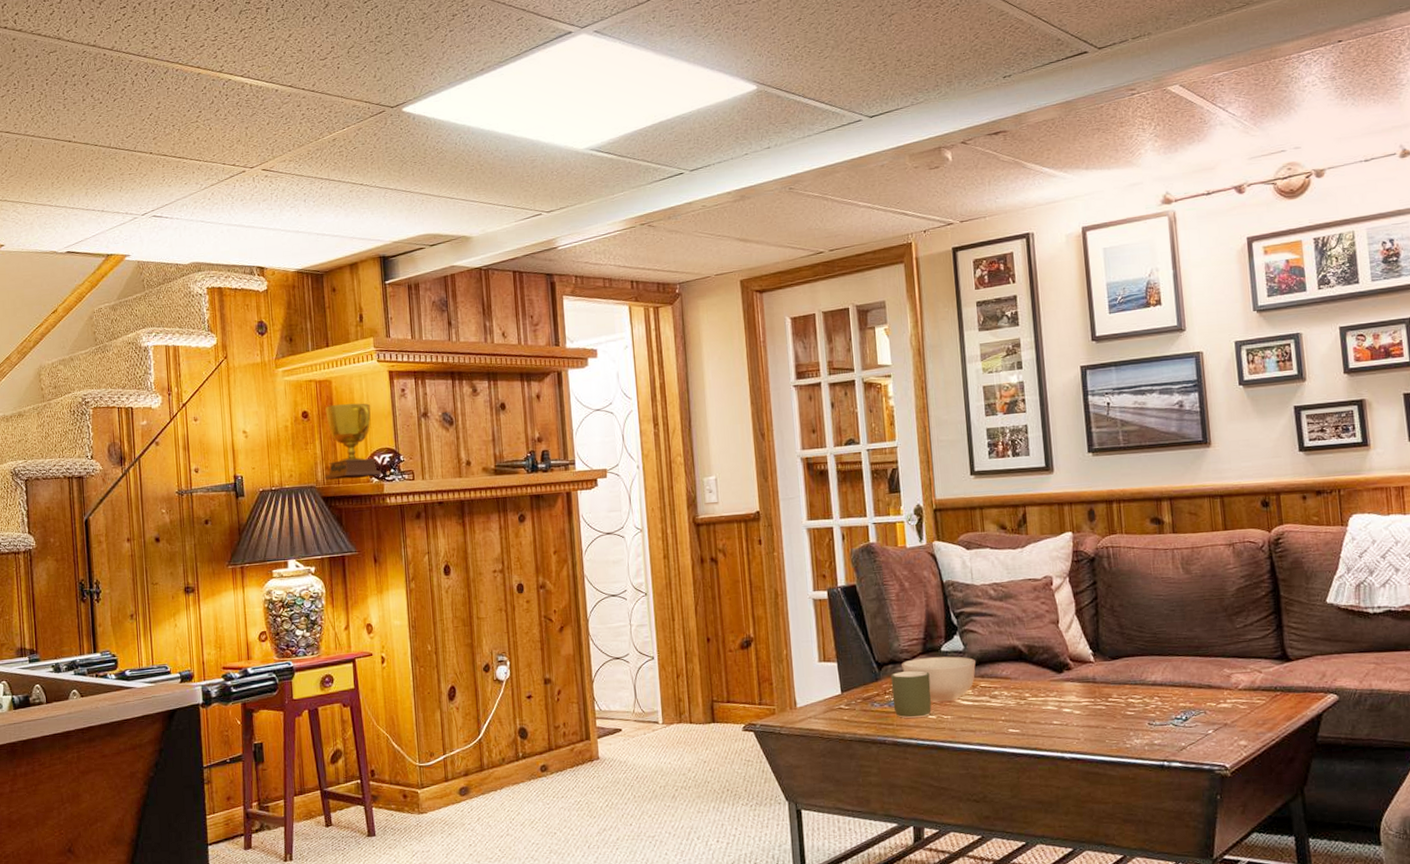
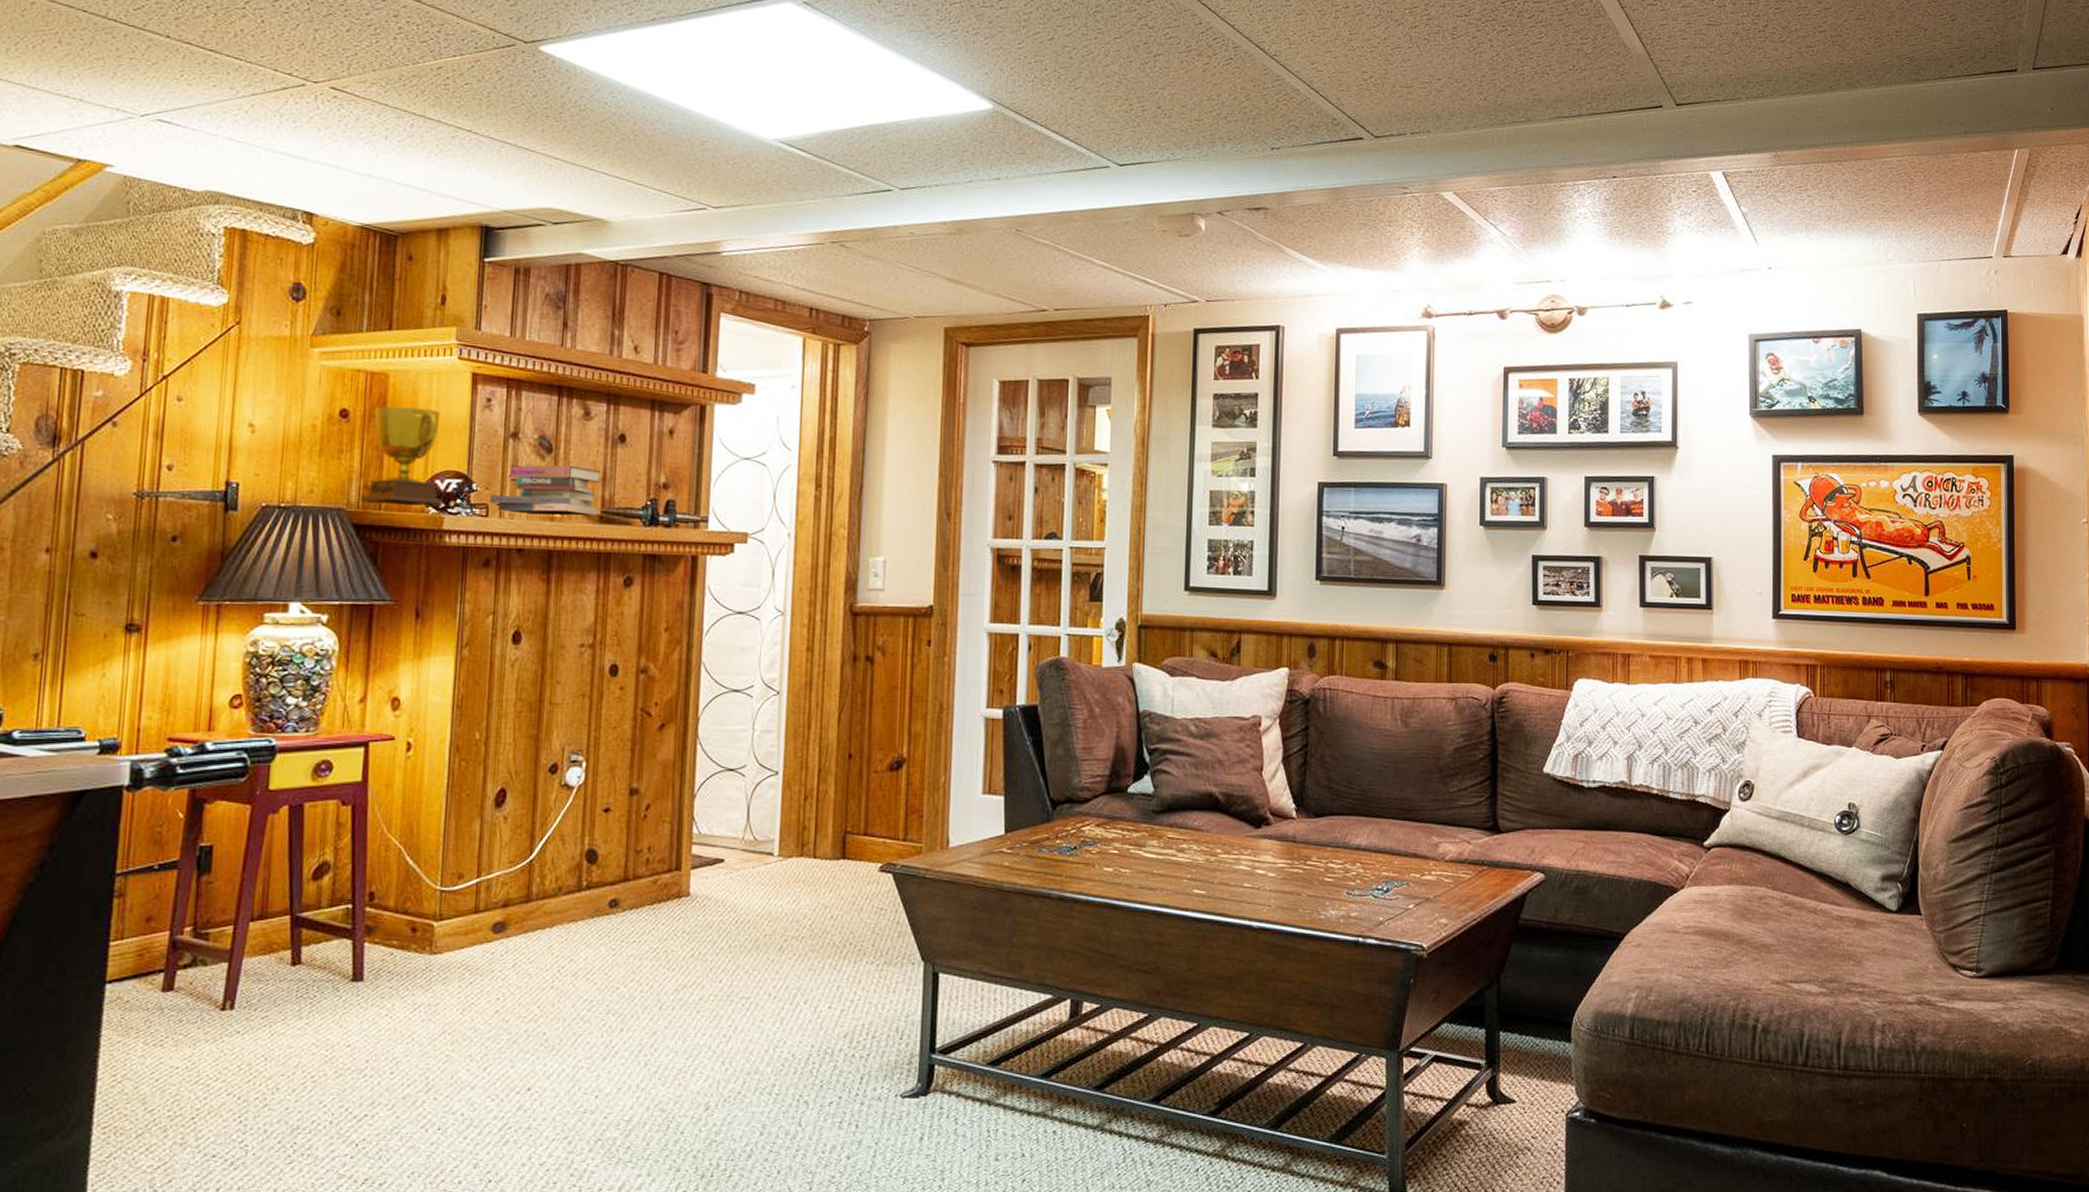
books: none [414,432,493,475] -> present [489,465,601,517]
mug: present [890,670,932,719] -> none [1064,813,1111,870]
bowl: present [902,656,976,704] -> none [1080,798,1165,854]

